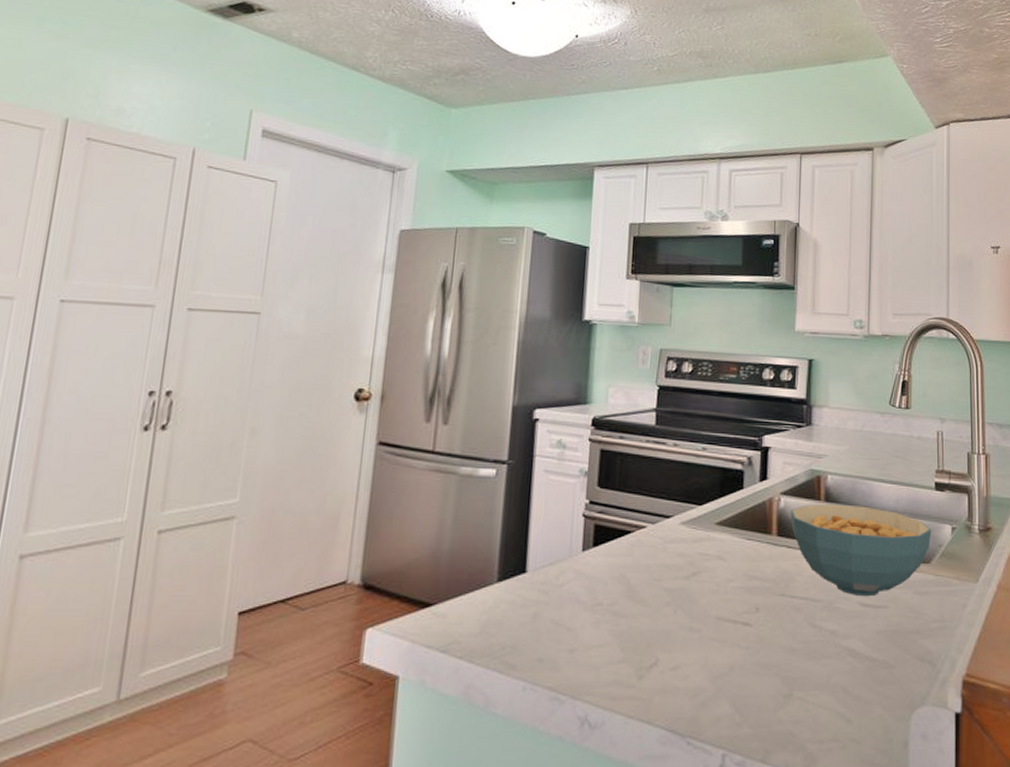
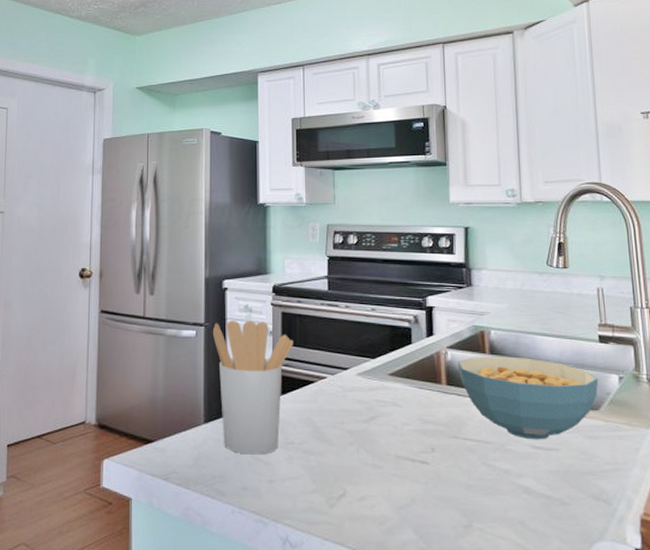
utensil holder: none [517,457,611,619] -> present [213,320,293,455]

